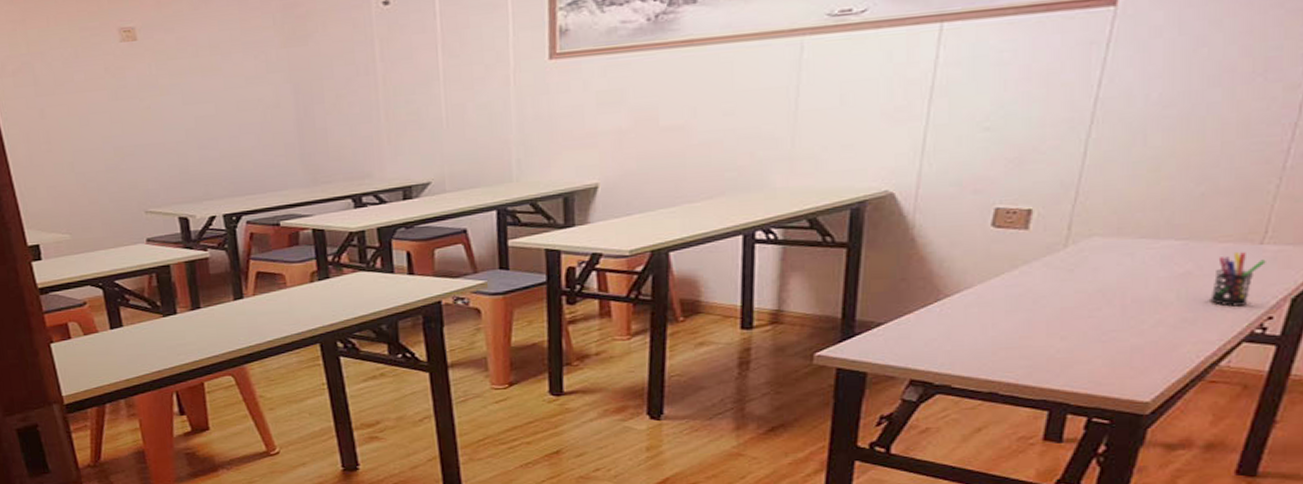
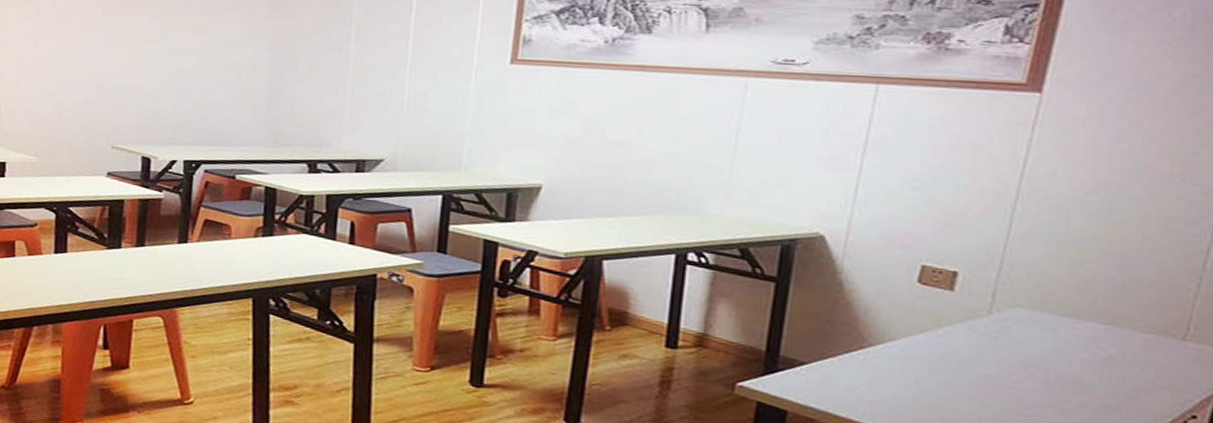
pen holder: present [1210,251,1266,307] -> none [1133,343,1189,401]

